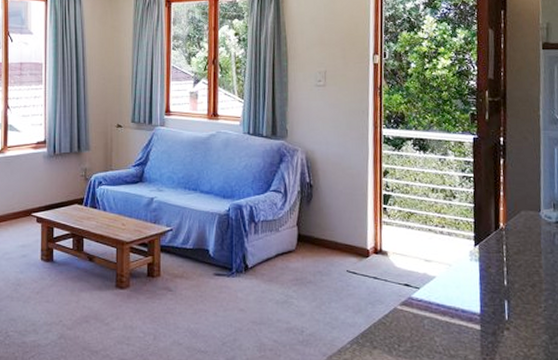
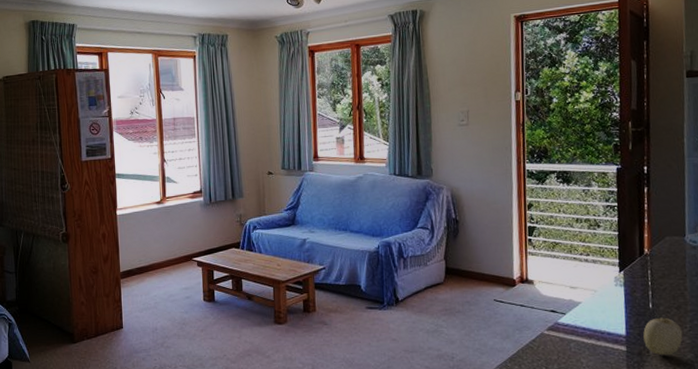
fruit: none [498,295,538,337] -> present [643,317,683,356]

